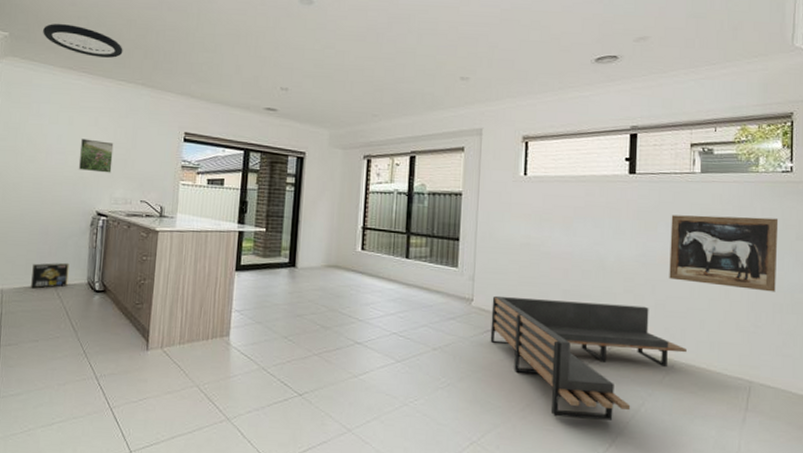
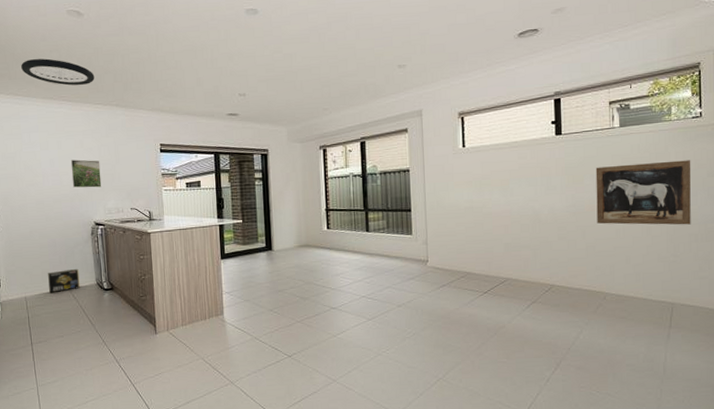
sofa: present [490,295,687,421] -> none [444,250,616,351]

